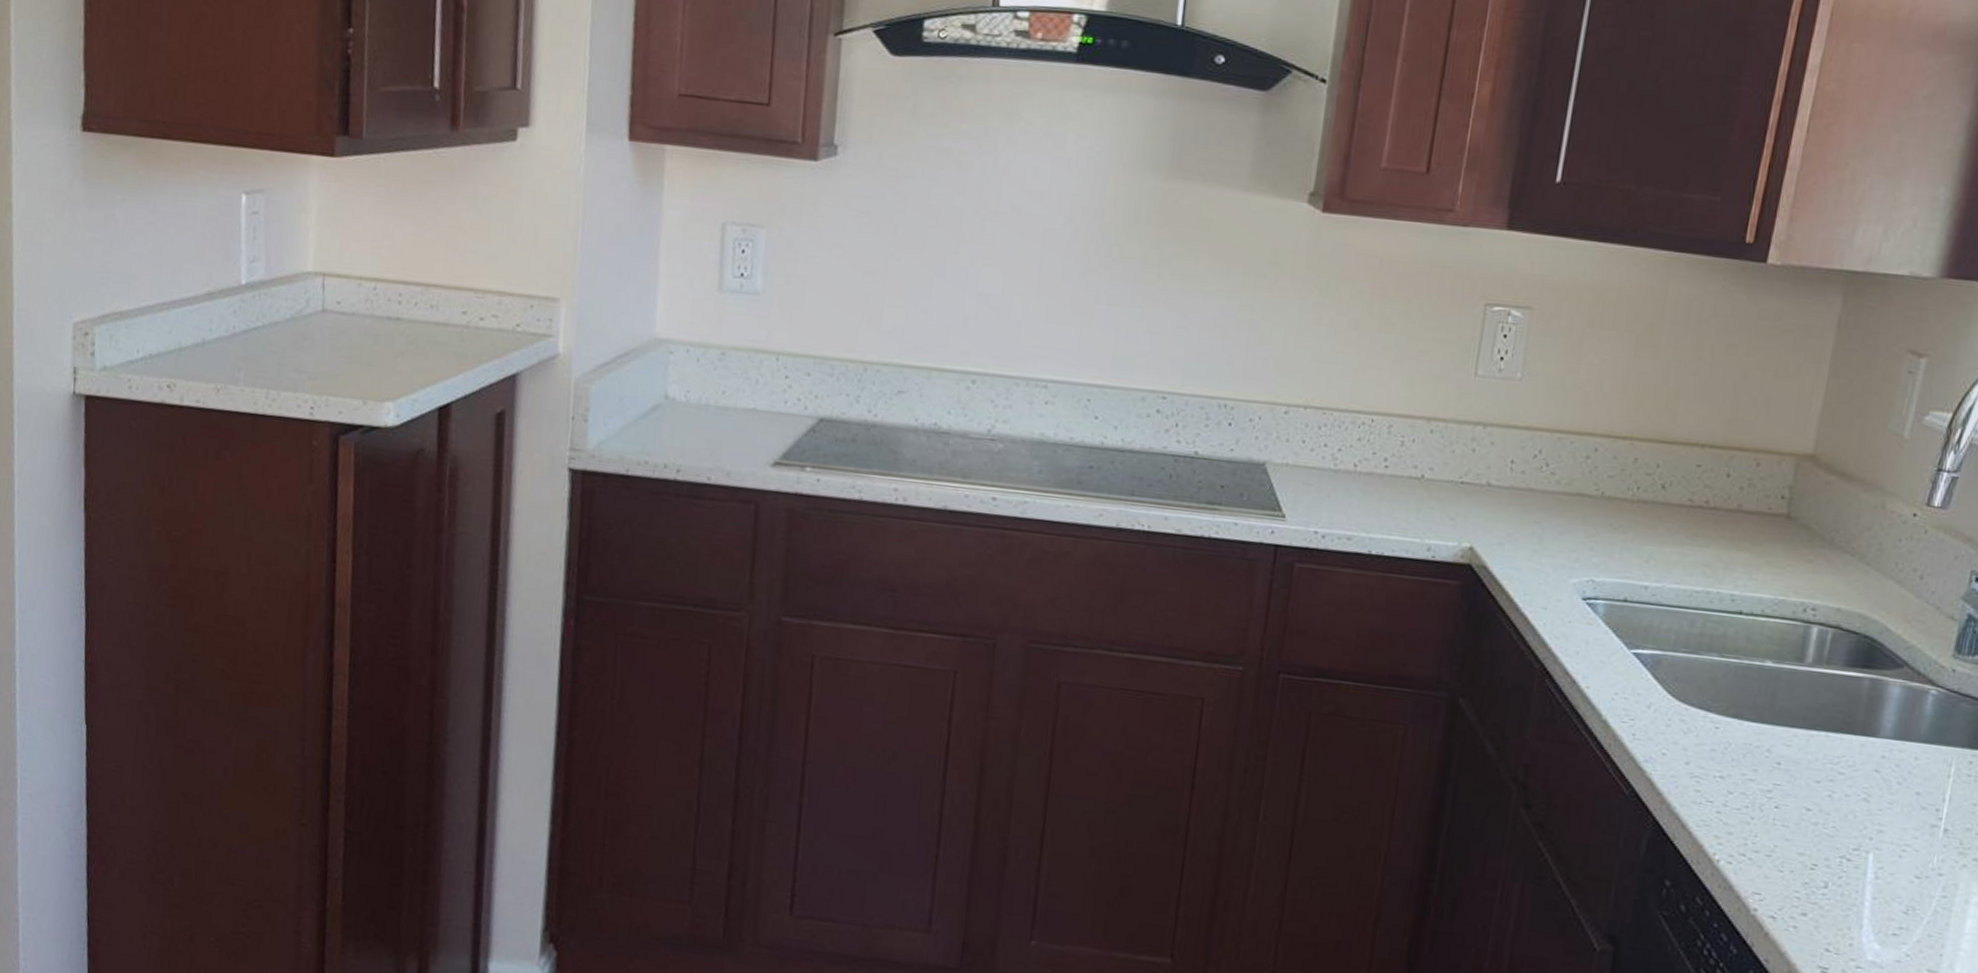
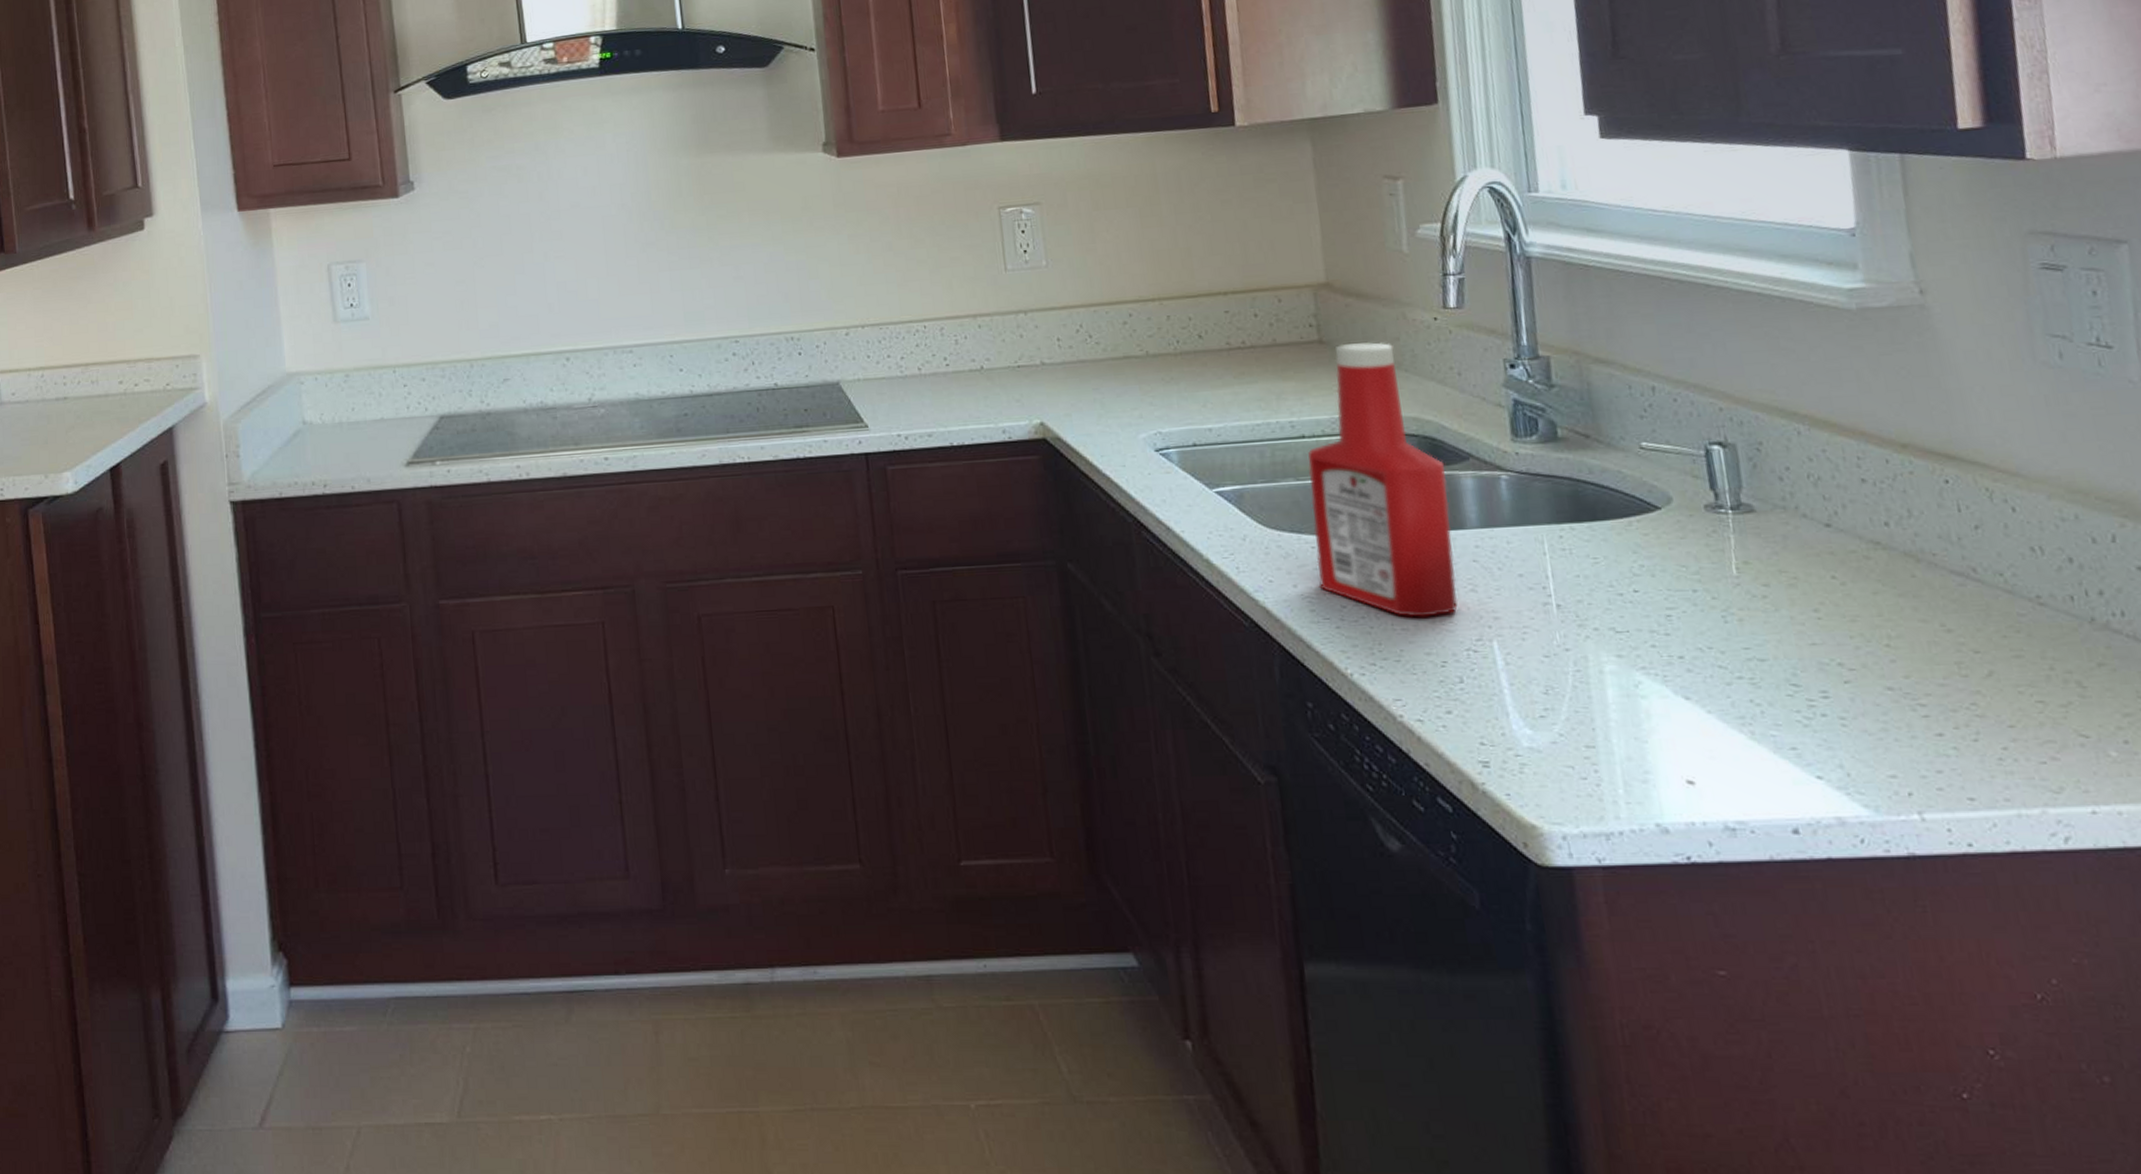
ketchup bottle: none [1712,523,1877,819] -> present [1308,342,1458,617]

